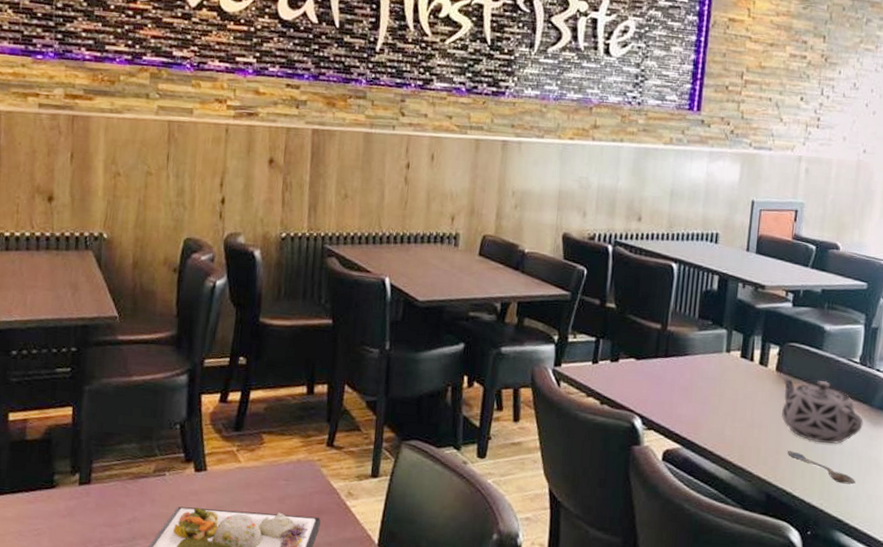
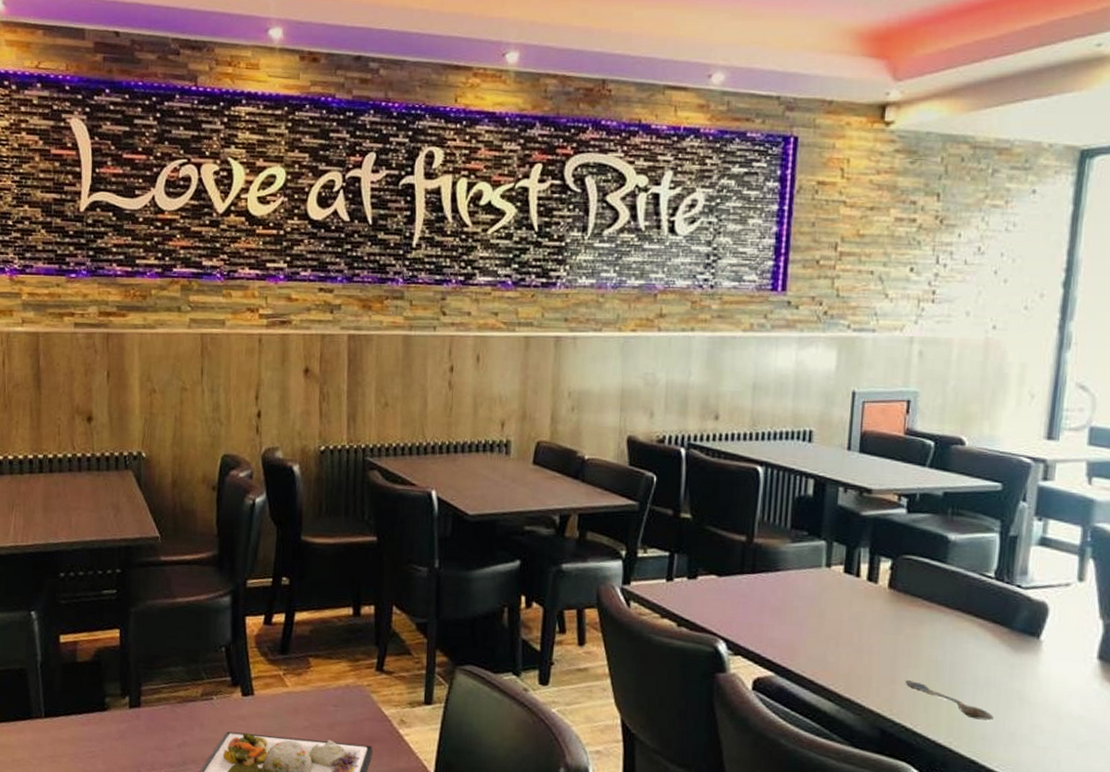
teapot: present [781,374,863,444] -> none [895,591,1001,673]

